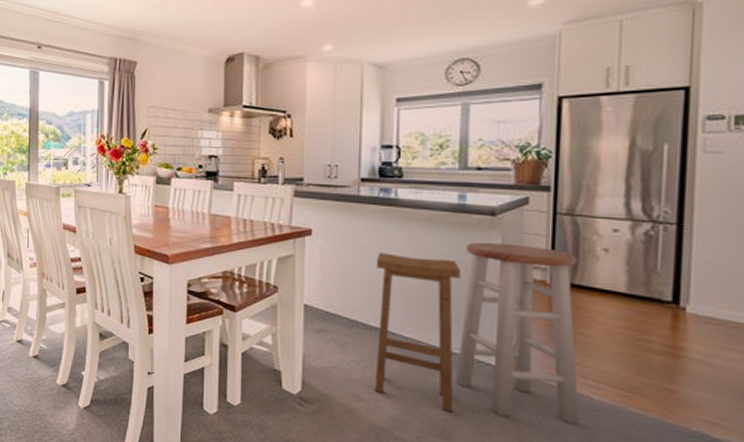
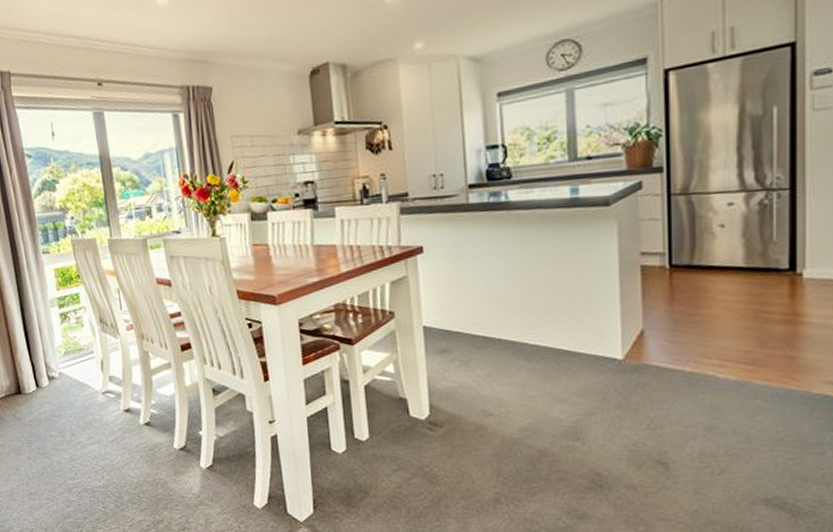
bar stool: present [374,253,461,413] -> none [492,258,584,413]
bar stool: present [455,242,580,424] -> none [582,232,708,410]

